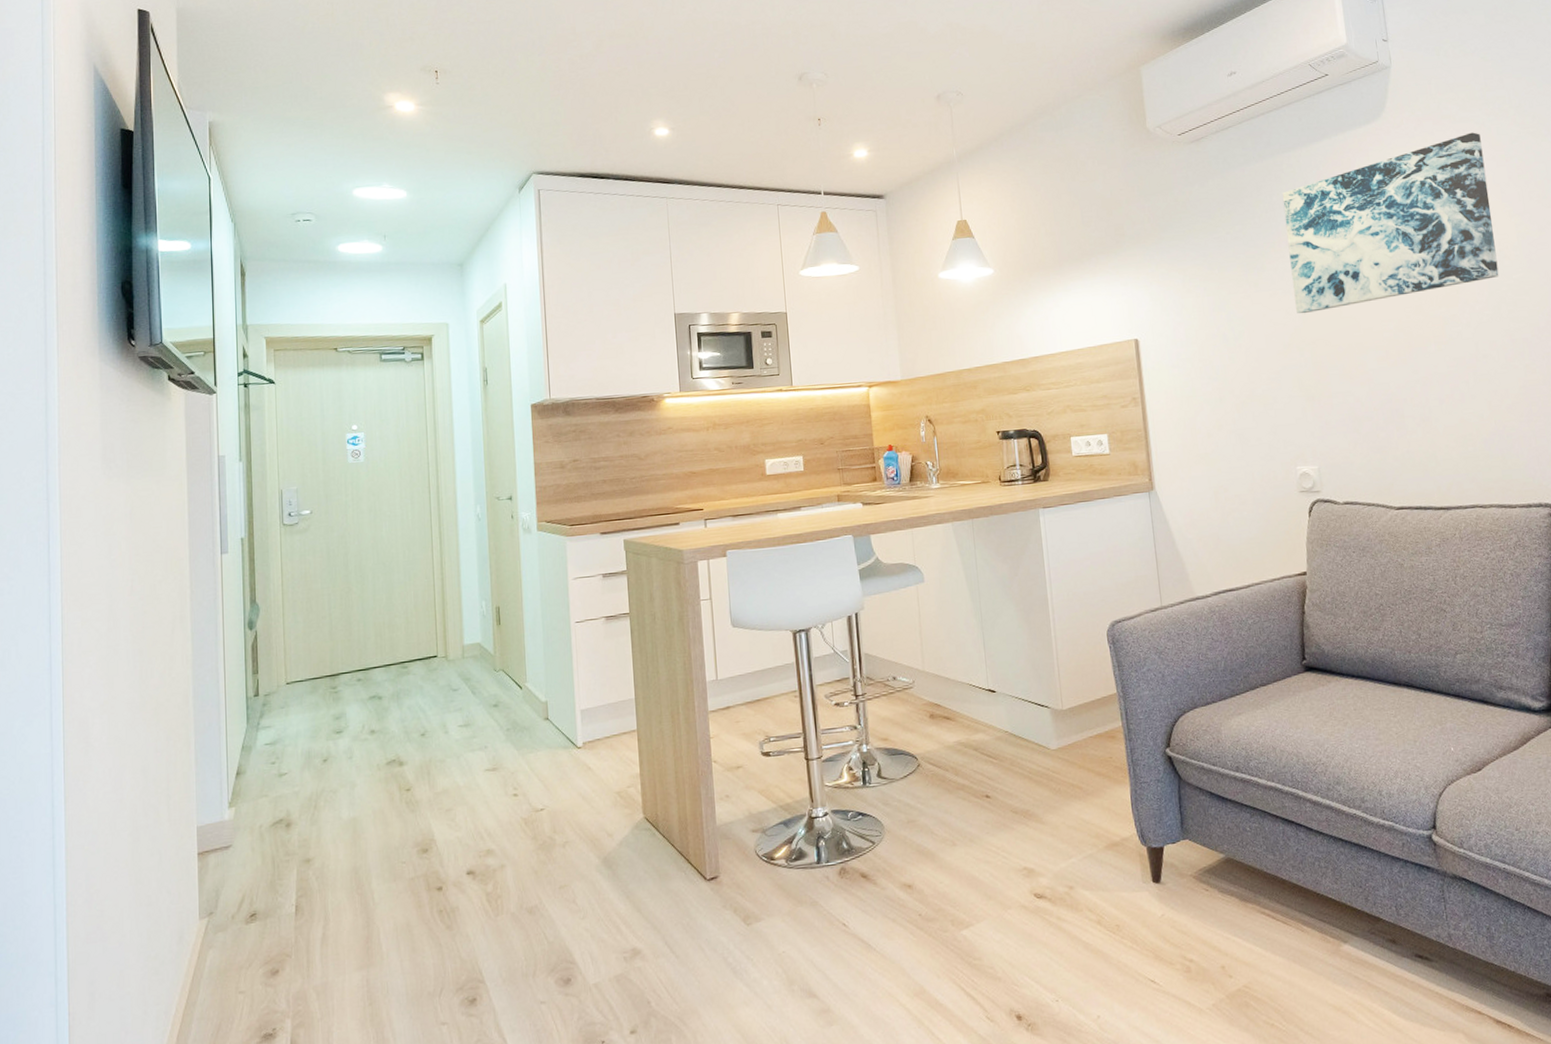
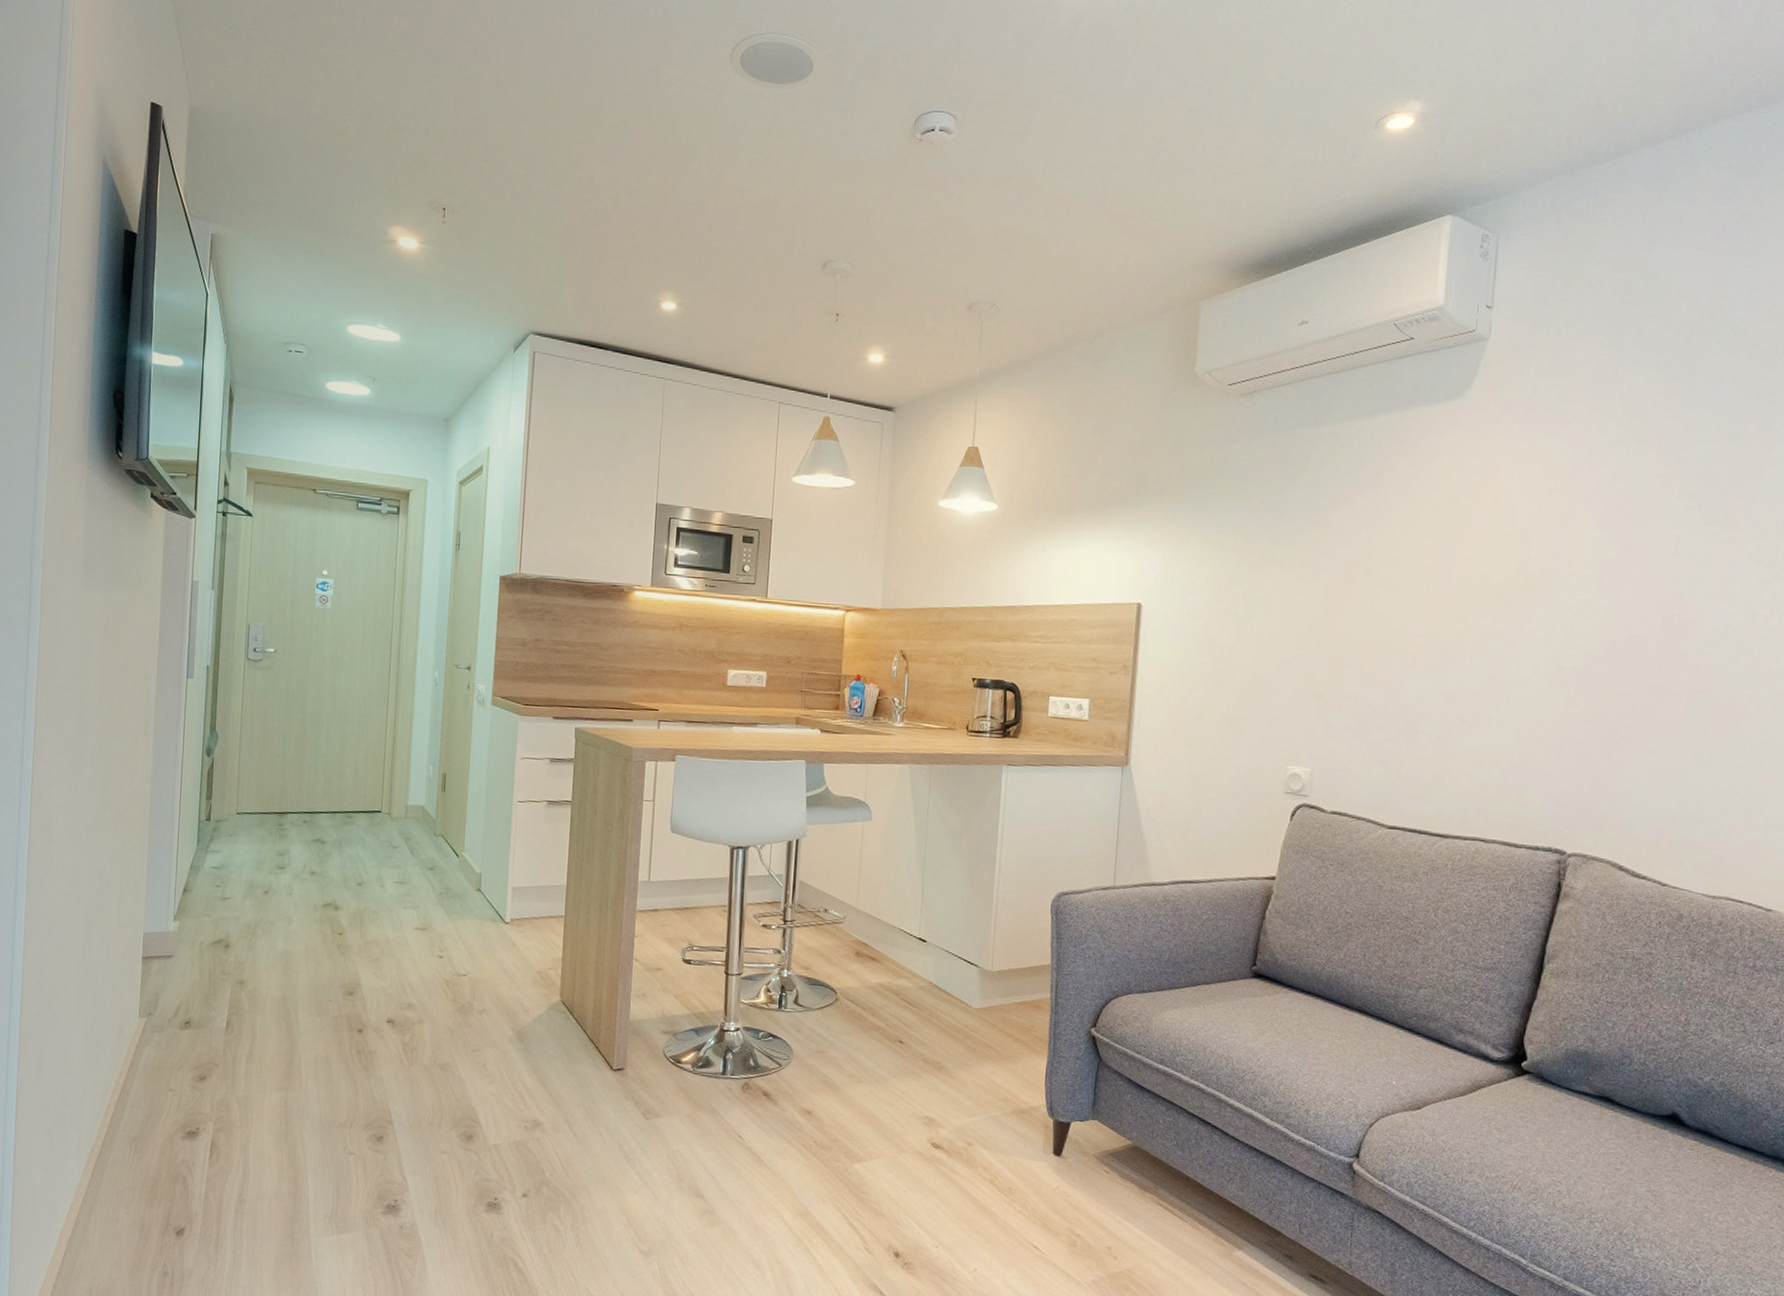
wall art: present [1282,132,1499,314] -> none [1322,427,1576,604]

